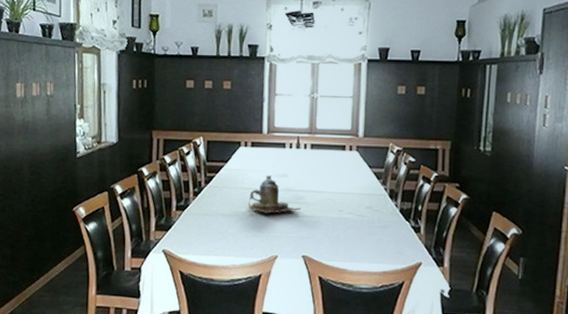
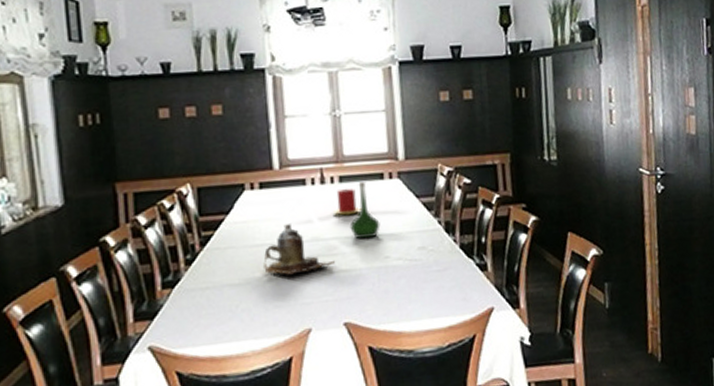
candle: none [304,153,325,175] -> present [333,188,362,216]
vase: none [315,151,339,195] -> present [350,182,380,239]

